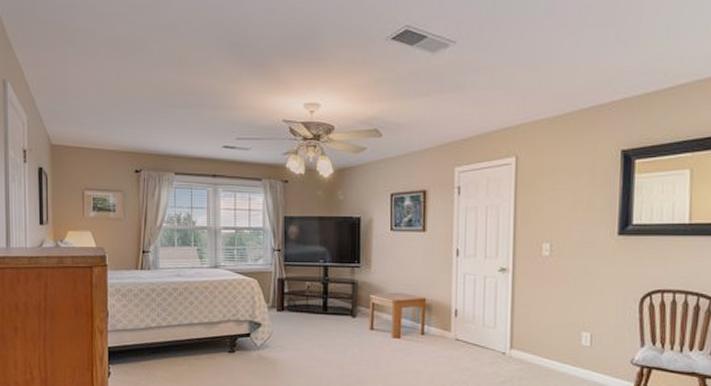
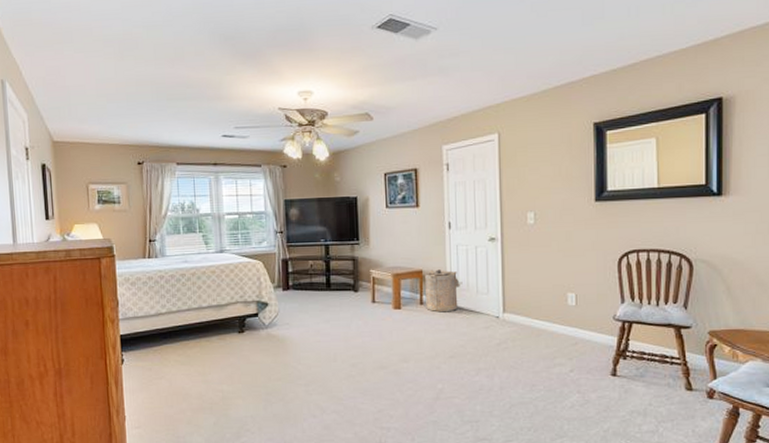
laundry hamper: none [427,298,468,345] -> present [425,269,463,312]

